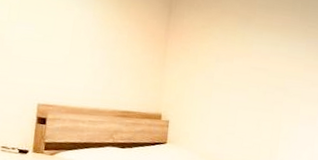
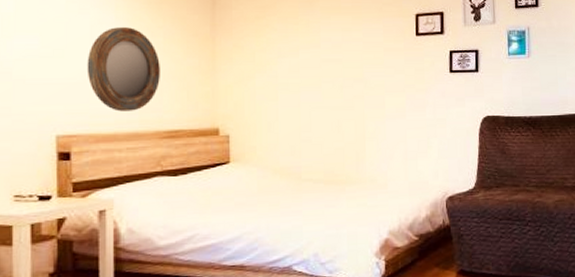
home mirror: none [66,23,123,92] -> present [86,27,160,112]

